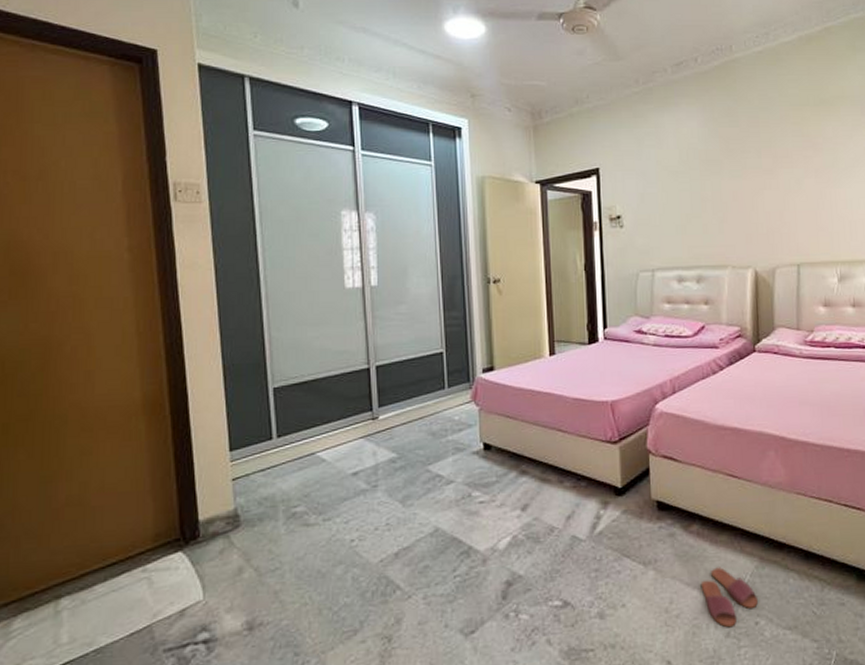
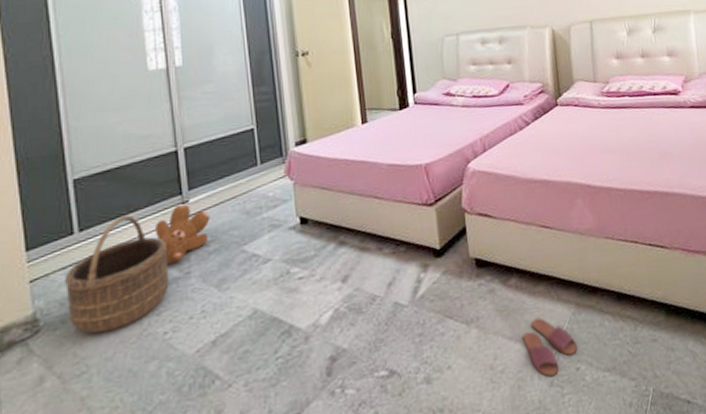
basket: none [262,426,358,534] -> present [63,215,170,334]
teddy bear: none [345,420,398,477] -> present [154,204,210,265]

